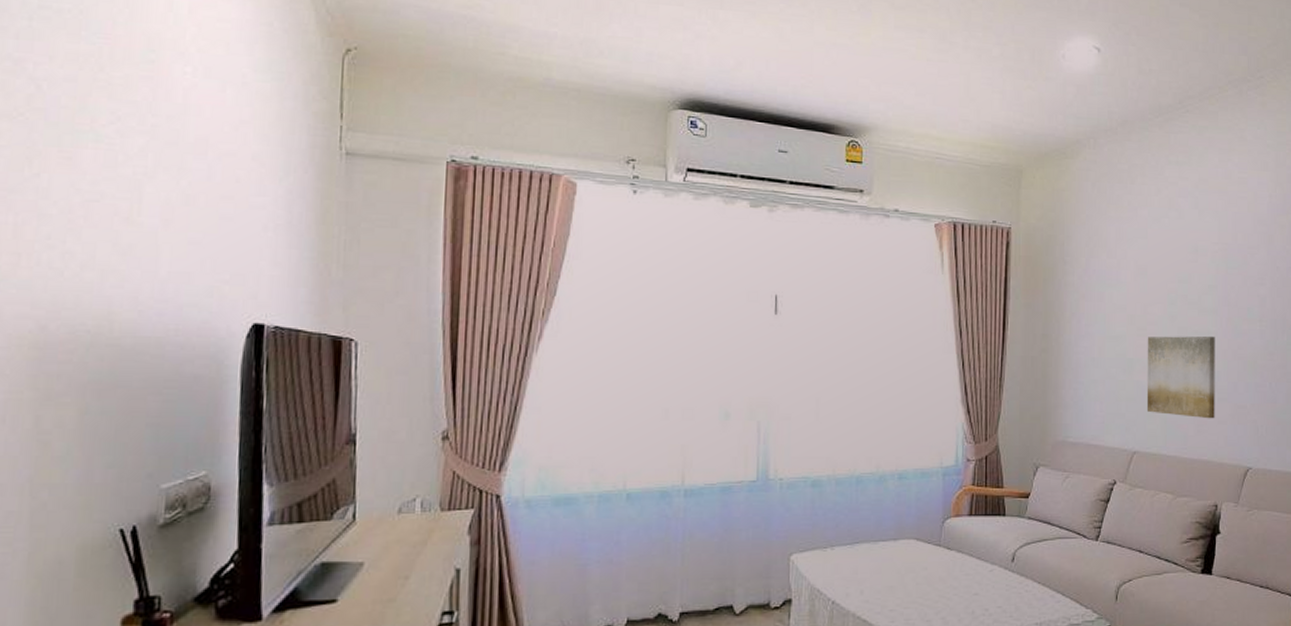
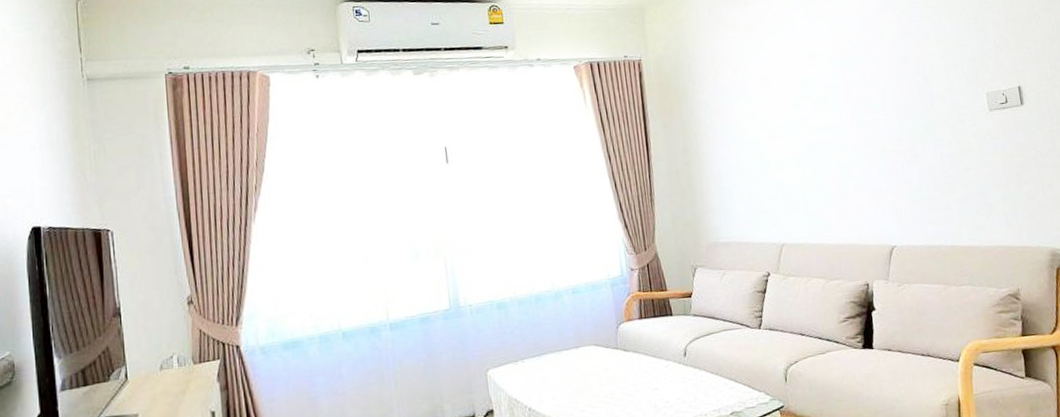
wall art: present [1146,335,1215,419] -> none [779,130,854,207]

